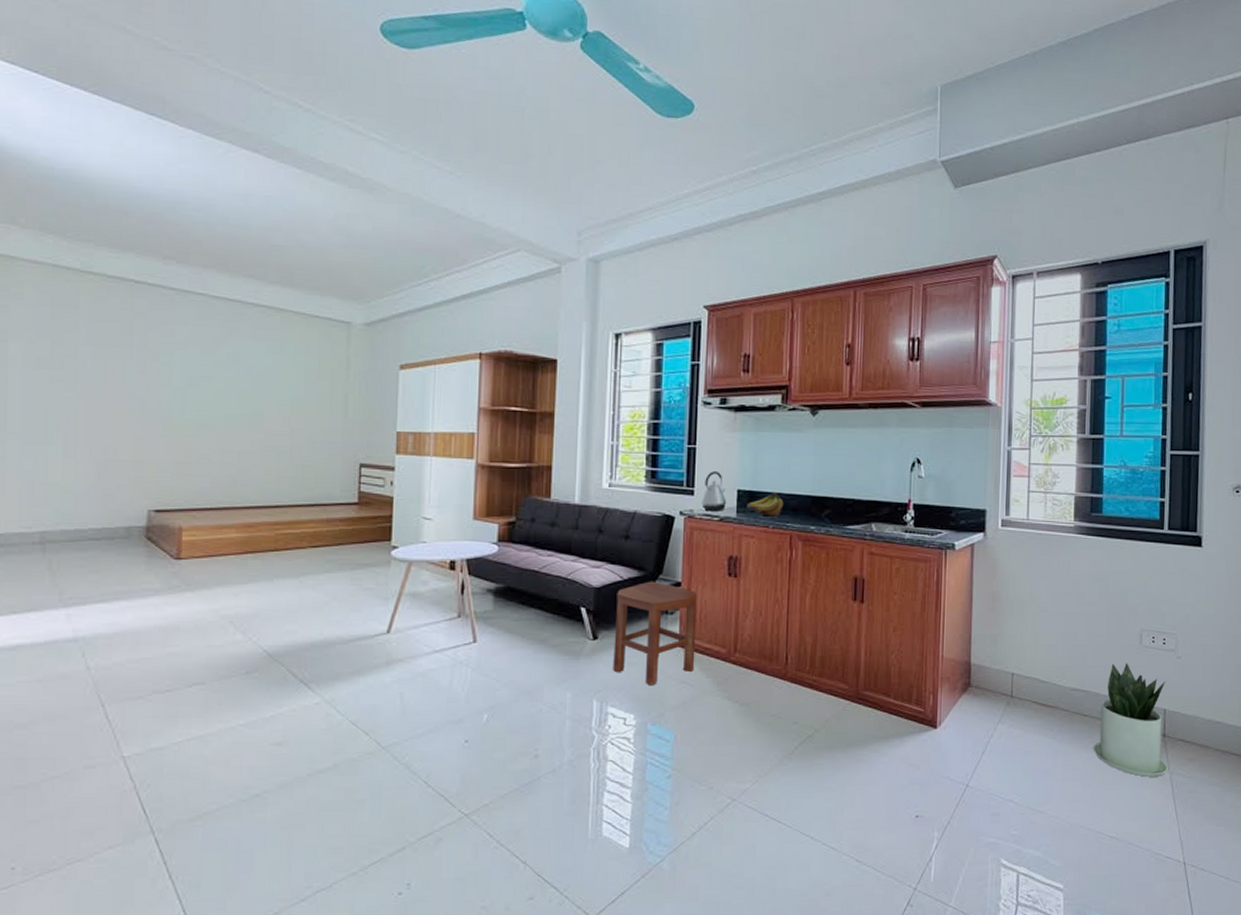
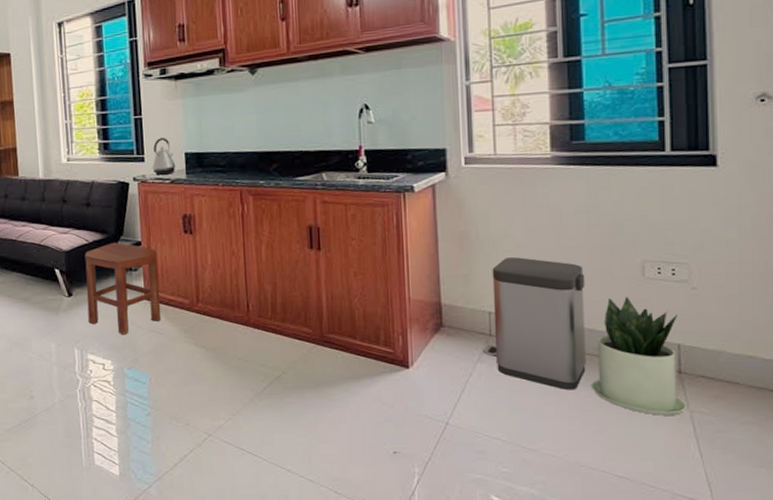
fruit: present [746,493,784,517] -> none [195,152,231,175]
pedal bin: none [1004,621,1095,752] -> present [483,257,586,390]

